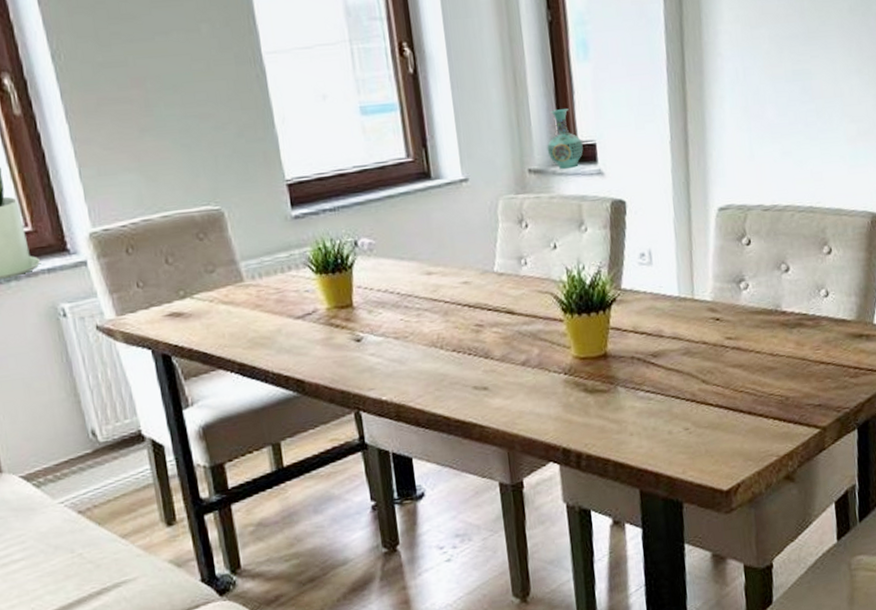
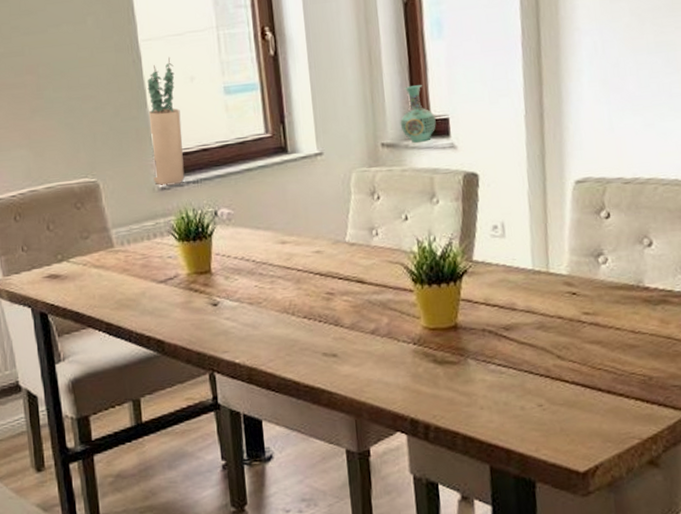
vase: none [273,71,320,214] -> present [147,56,185,186]

